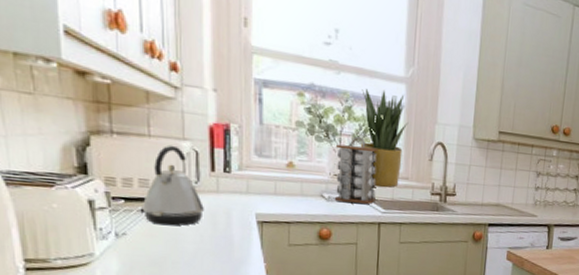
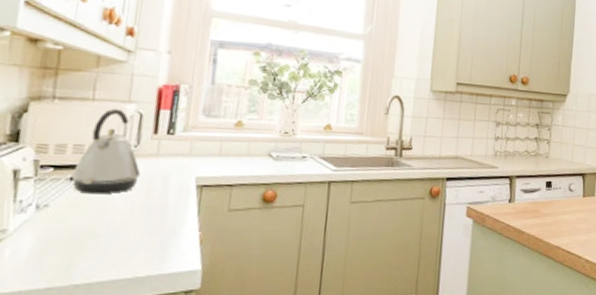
spice rack: present [334,137,379,205] -> none [282,93,333,163]
planter: present [360,88,409,187] -> none [314,46,365,143]

